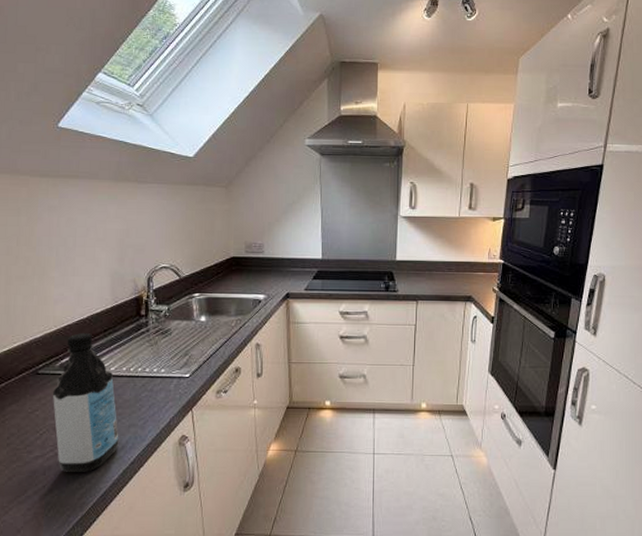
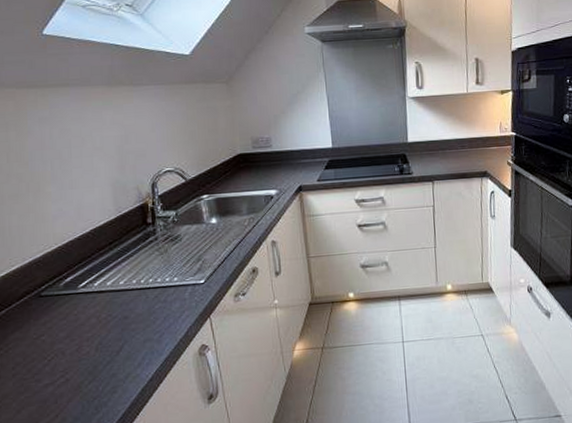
water bottle: present [52,333,119,472] -> none [58,248,135,398]

